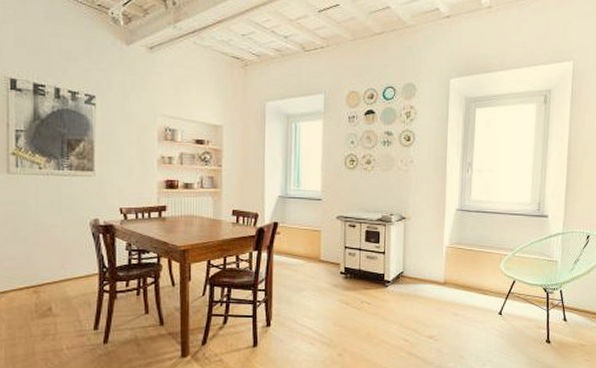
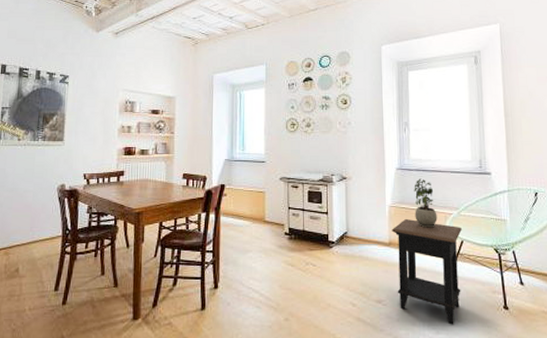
side table: none [447,260,515,358] -> present [391,219,462,325]
potted plant: none [471,220,493,268] -> present [414,178,437,228]

